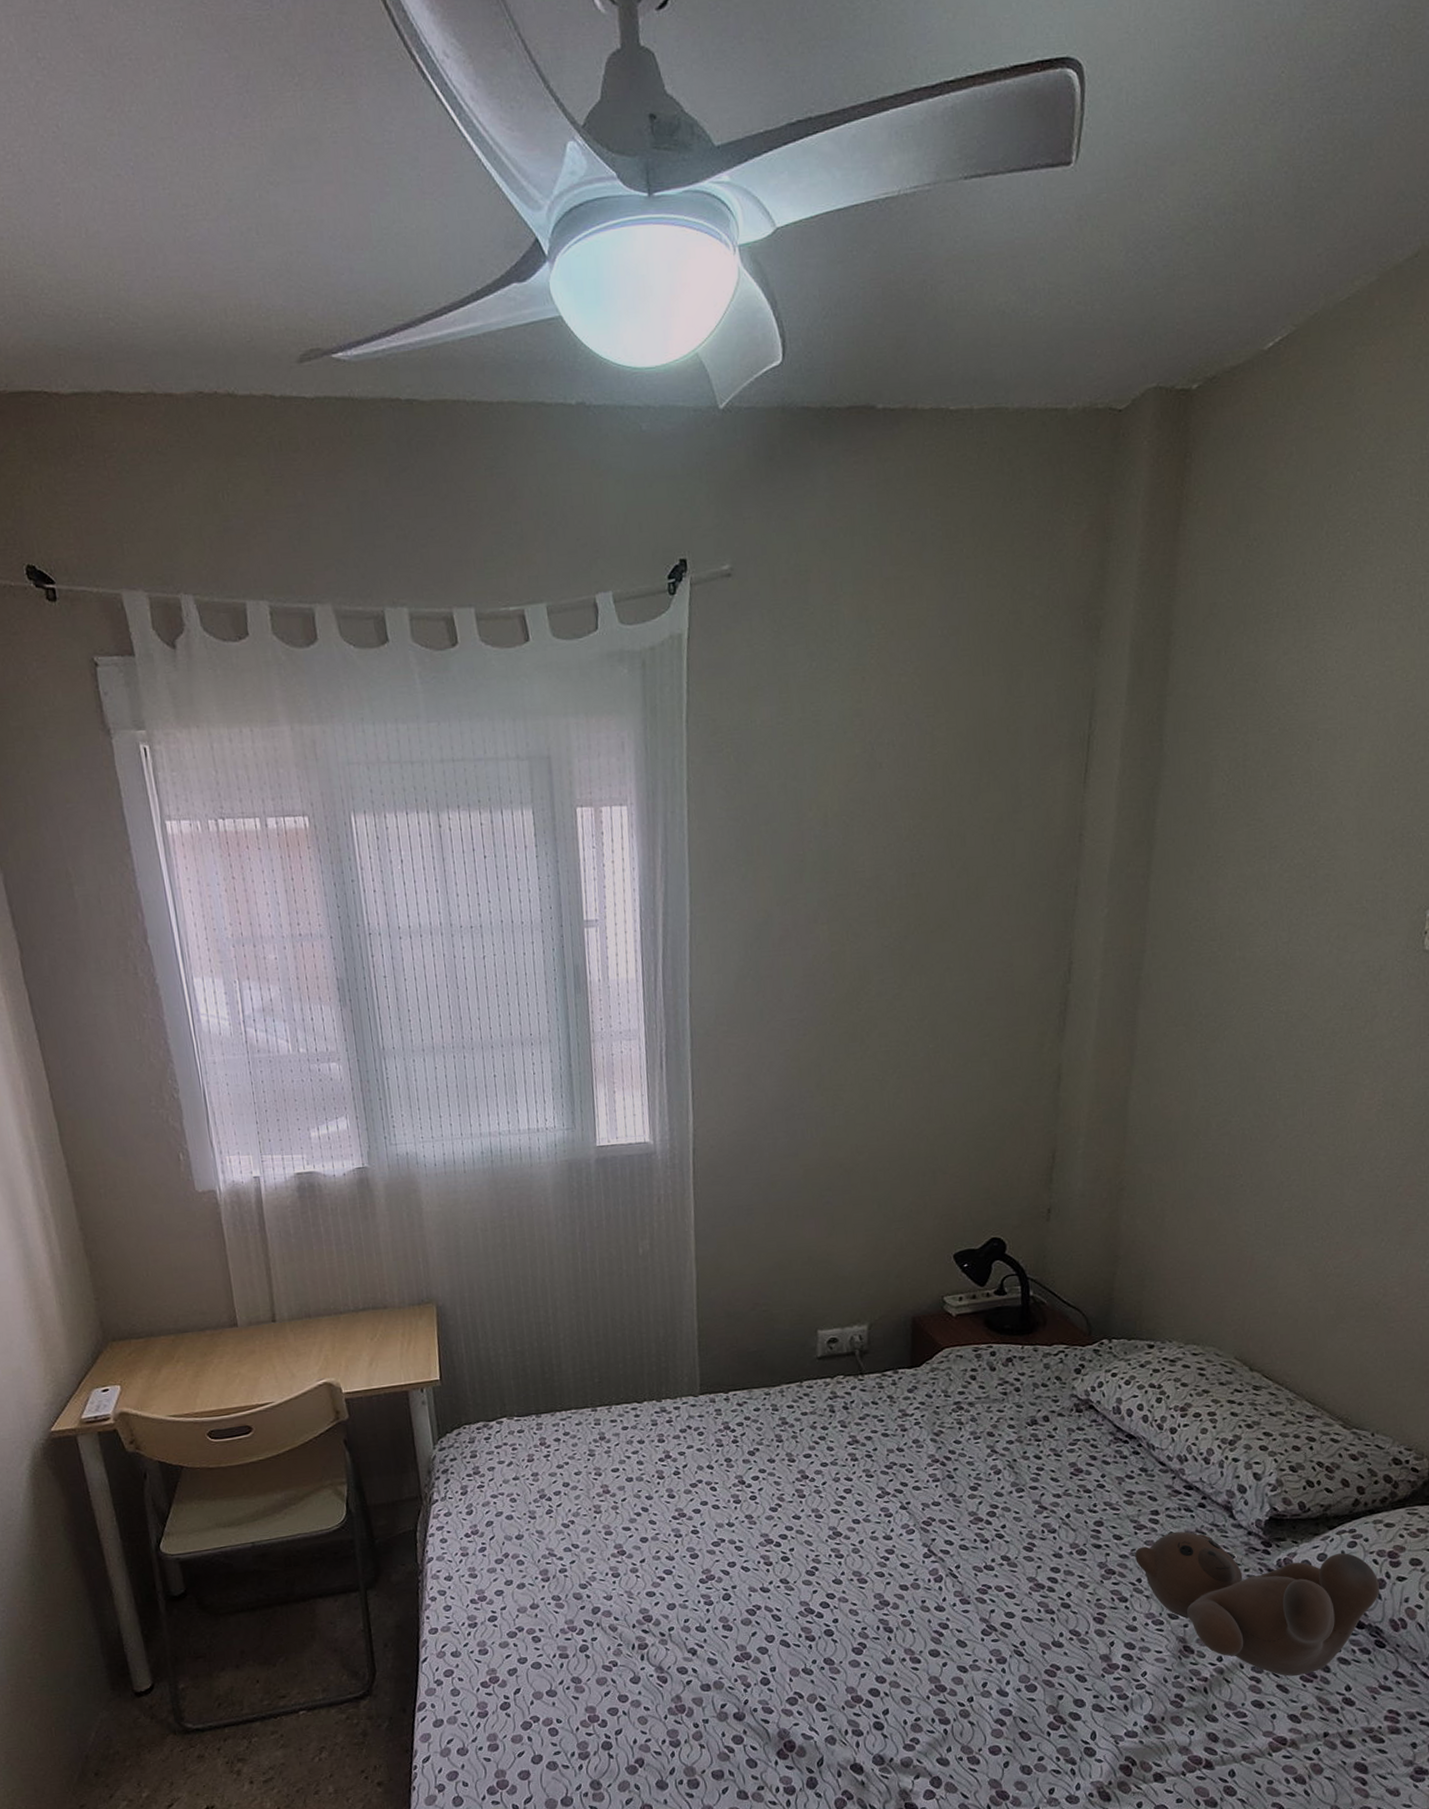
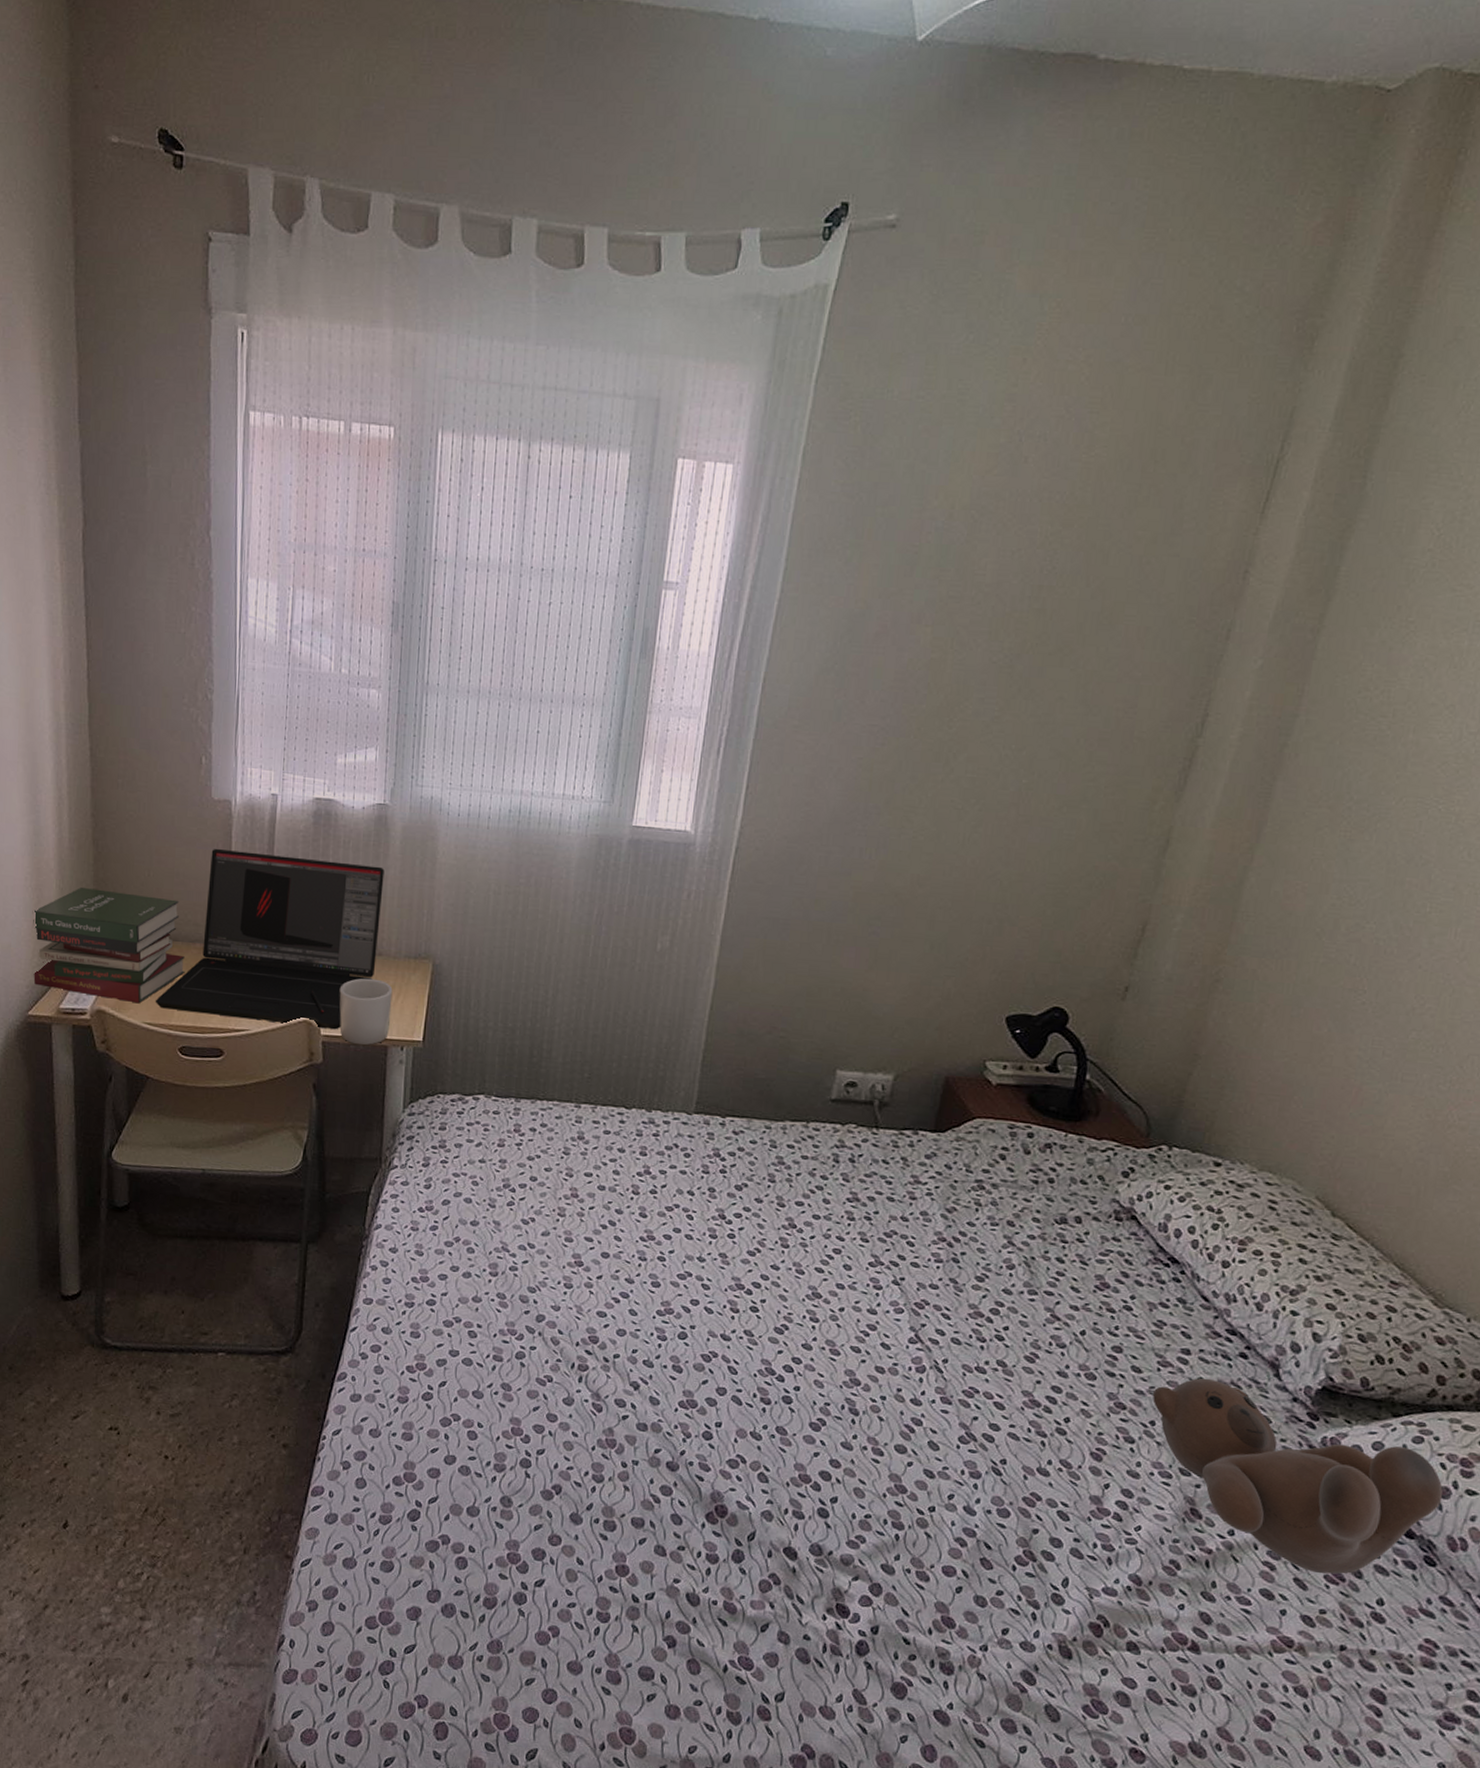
books: none [37,1293,200,1402] -> present [32,888,185,1004]
laptop: none [175,1226,383,1399] -> present [155,848,384,1030]
mug: none [352,1330,407,1396] -> present [339,978,393,1046]

